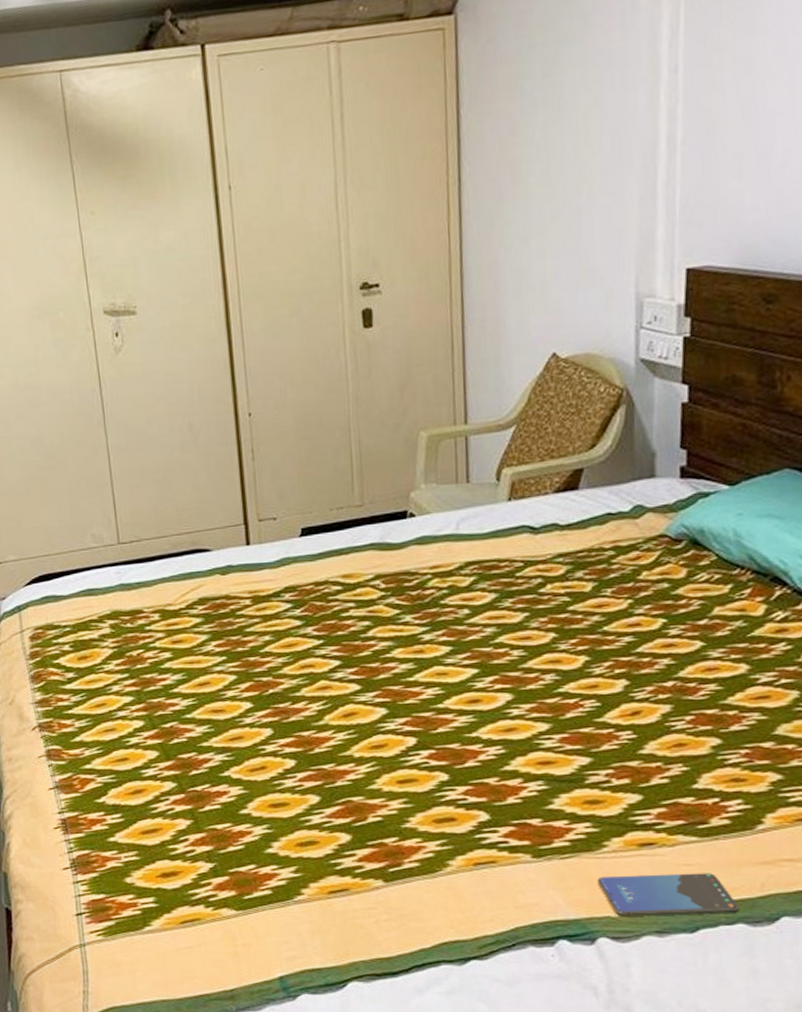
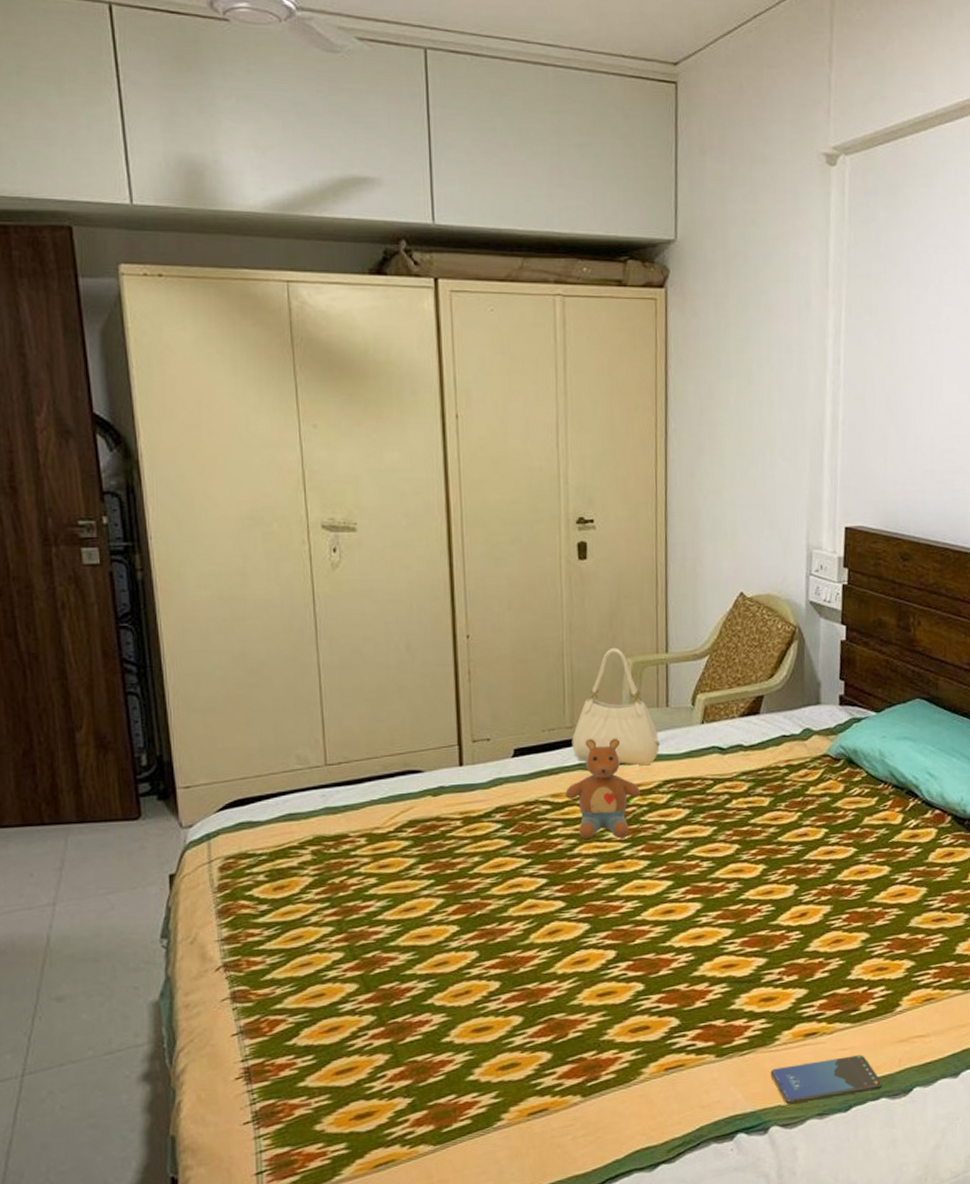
stuffed toy: none [357,516,440,623] -> present [565,738,641,840]
handbag: none [362,420,461,546] -> present [572,647,661,766]

